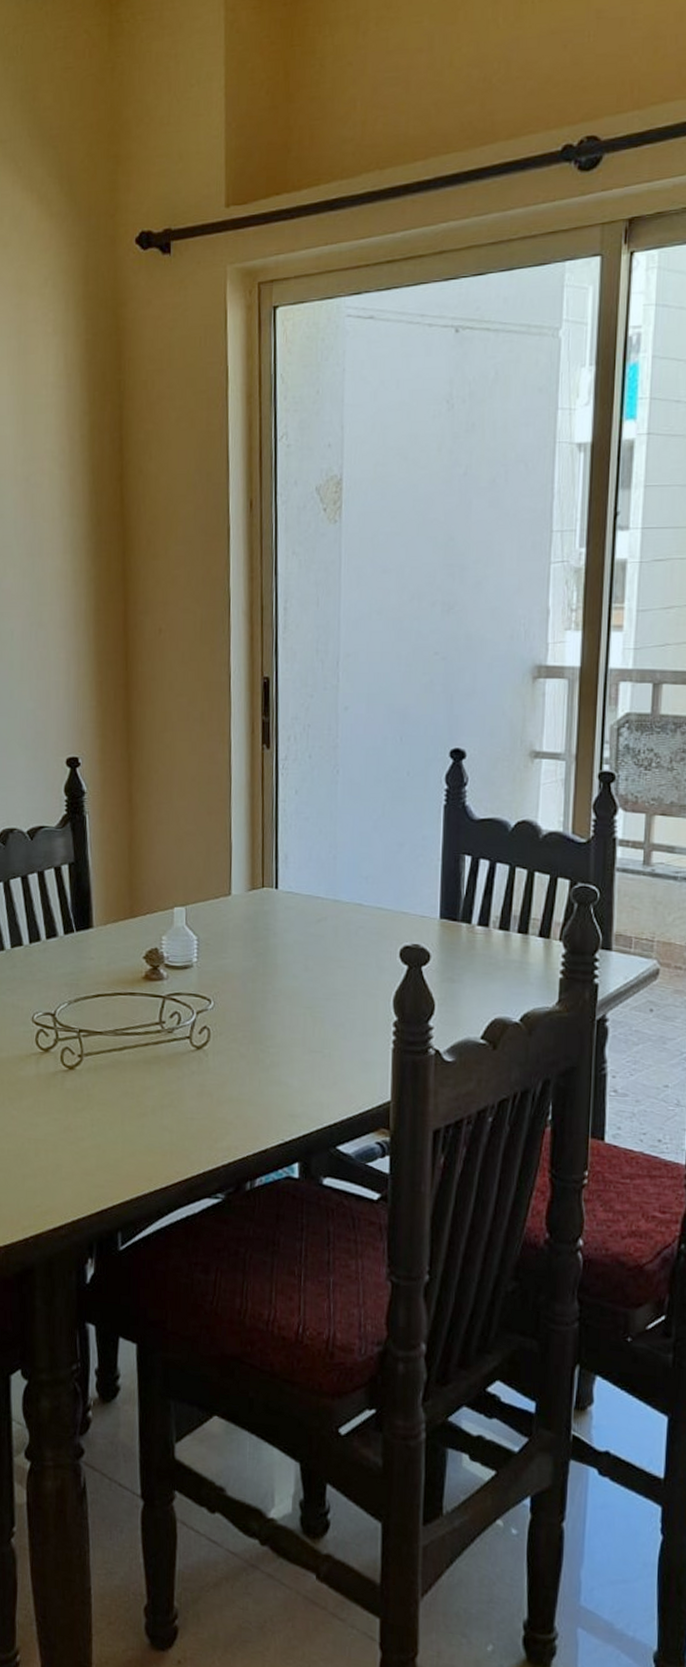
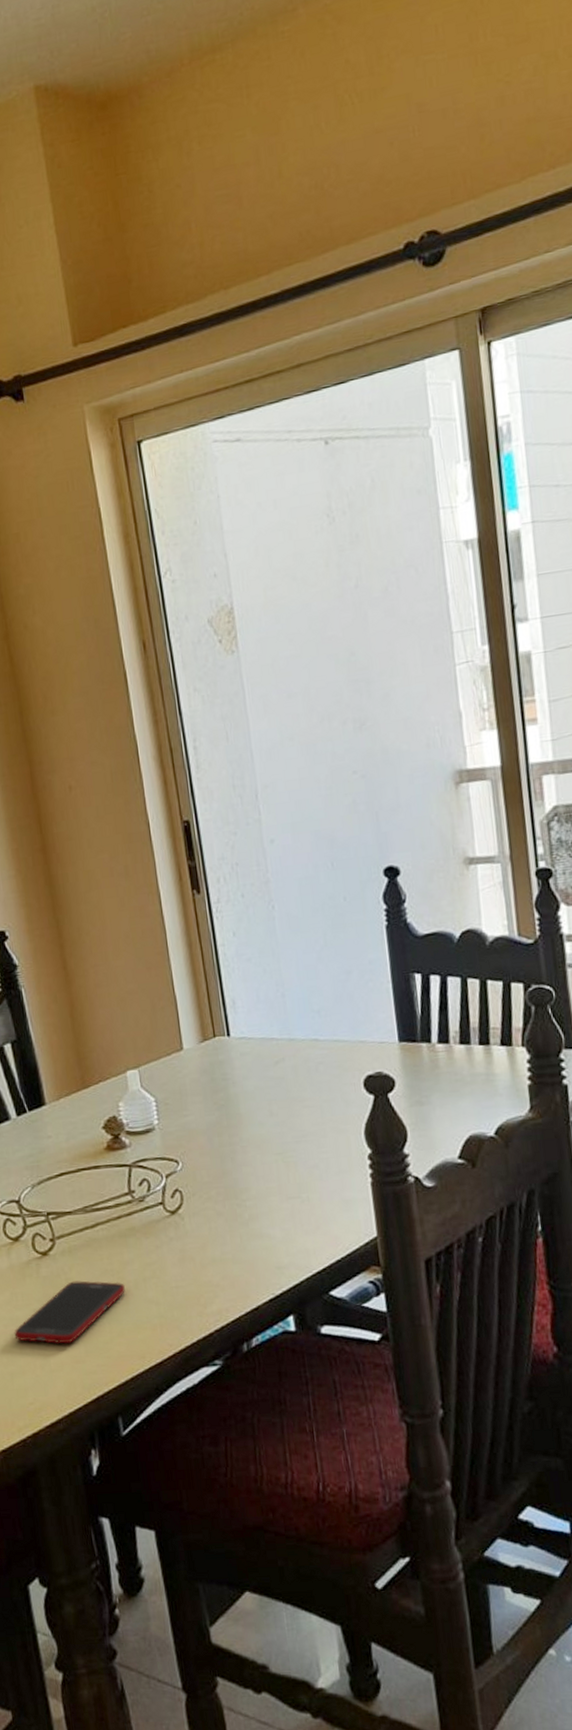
cell phone: none [32,1098,142,1156] -> present [14,1281,125,1344]

